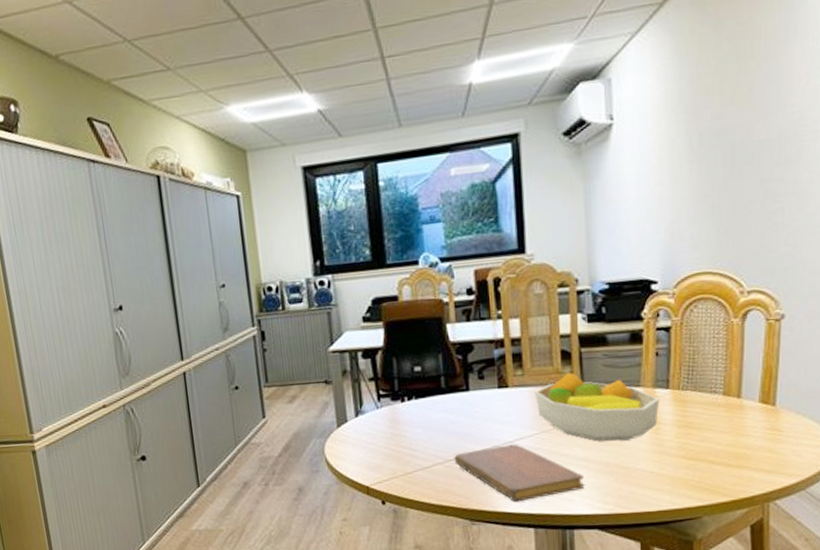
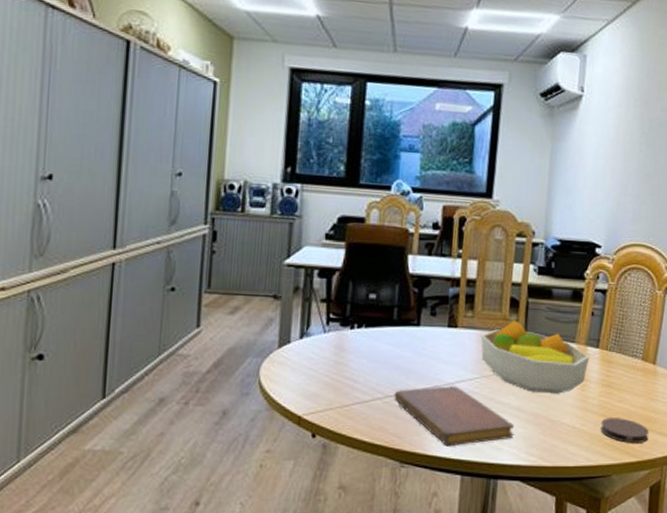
coaster: none [682,457,742,483] -> present [600,418,649,443]

